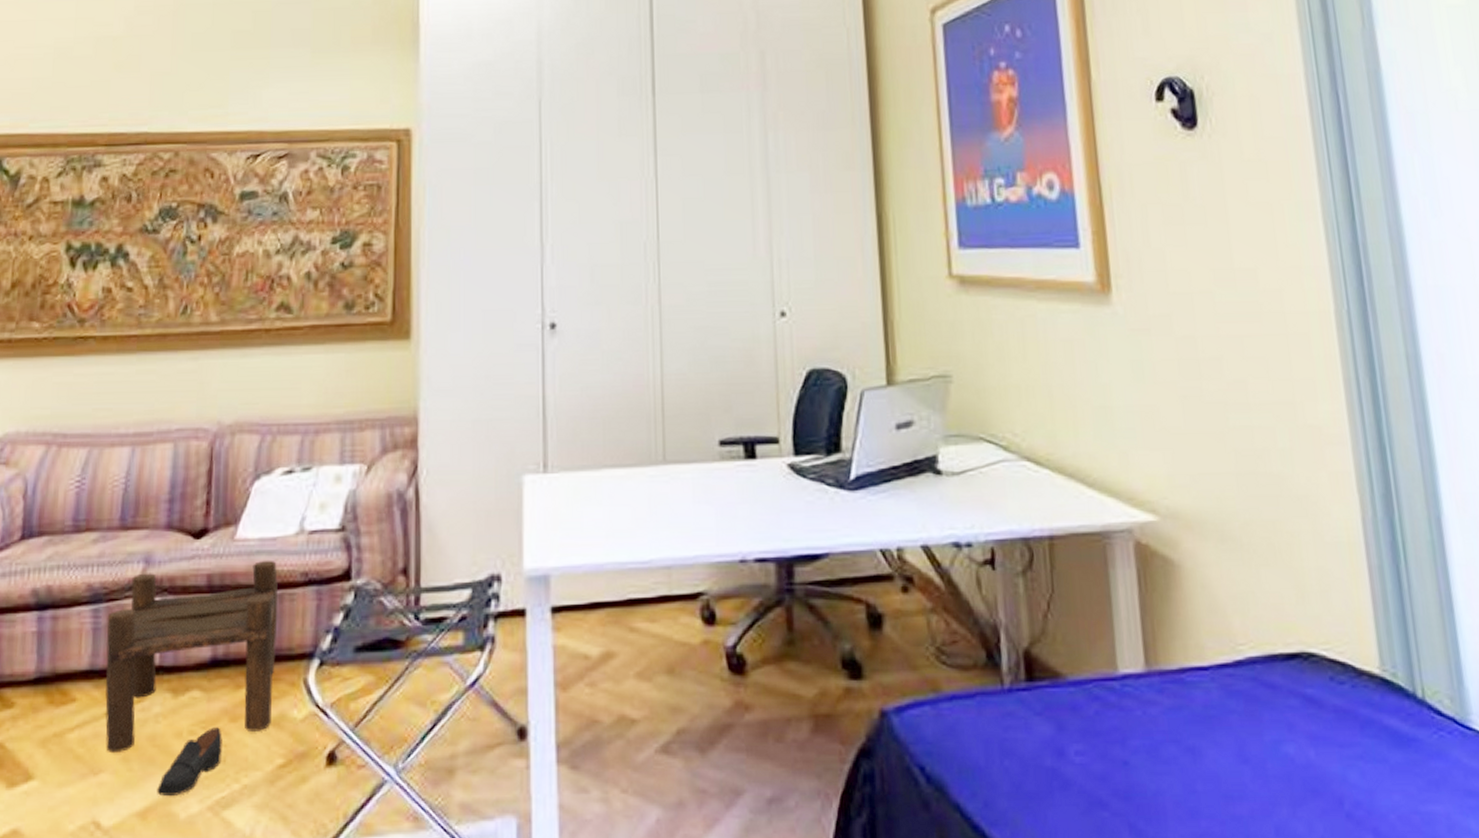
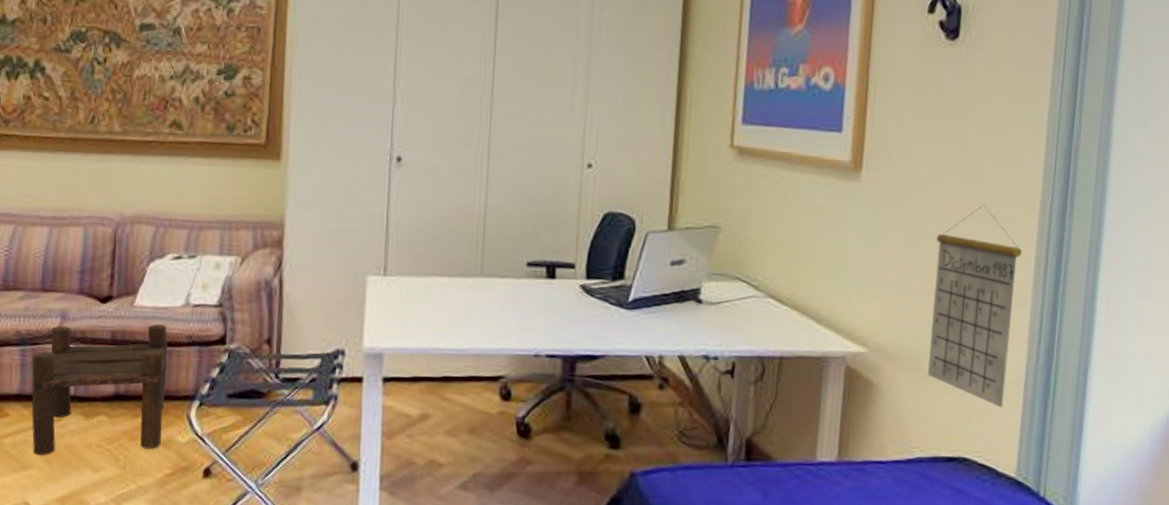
shoe: present [157,727,222,797] -> none [73,443,123,490]
calendar: none [1216,320,1345,580] -> present [928,204,1023,408]

